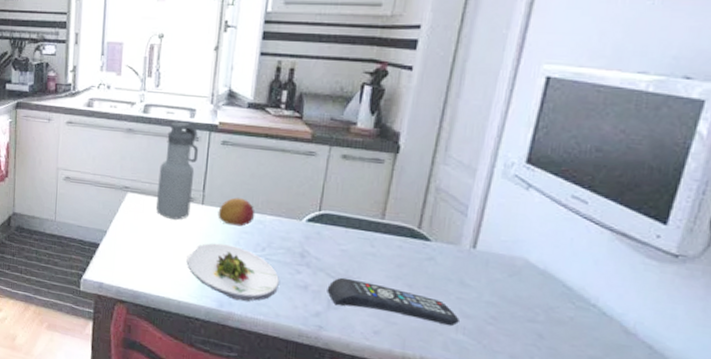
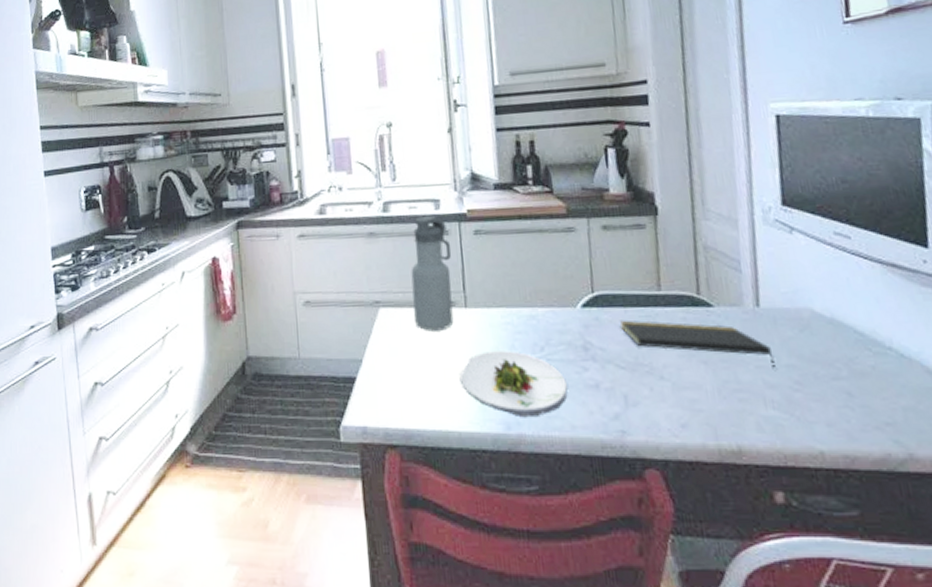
fruit: present [218,197,255,227] -> none [484,293,526,327]
remote control: present [327,277,460,326] -> none [620,366,766,402]
notepad: none [339,238,477,304] -> present [620,320,776,370]

